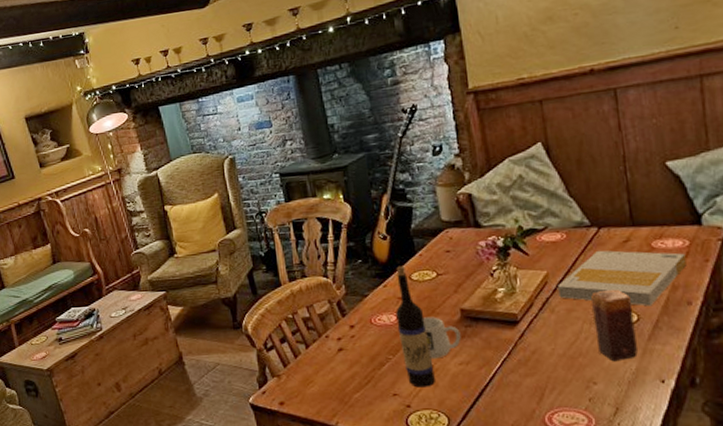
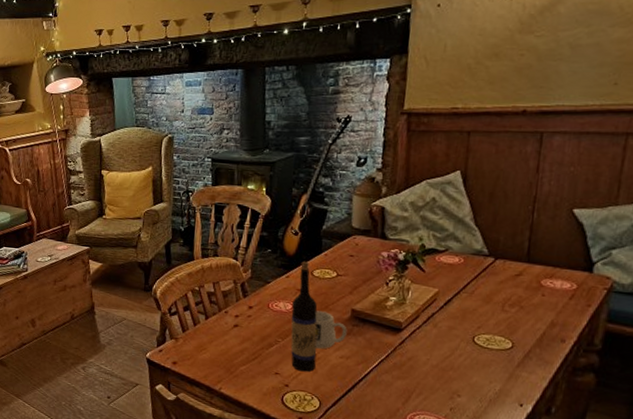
book: present [558,250,687,306] -> none [444,278,570,337]
candle: present [591,289,638,362] -> none [469,315,510,380]

